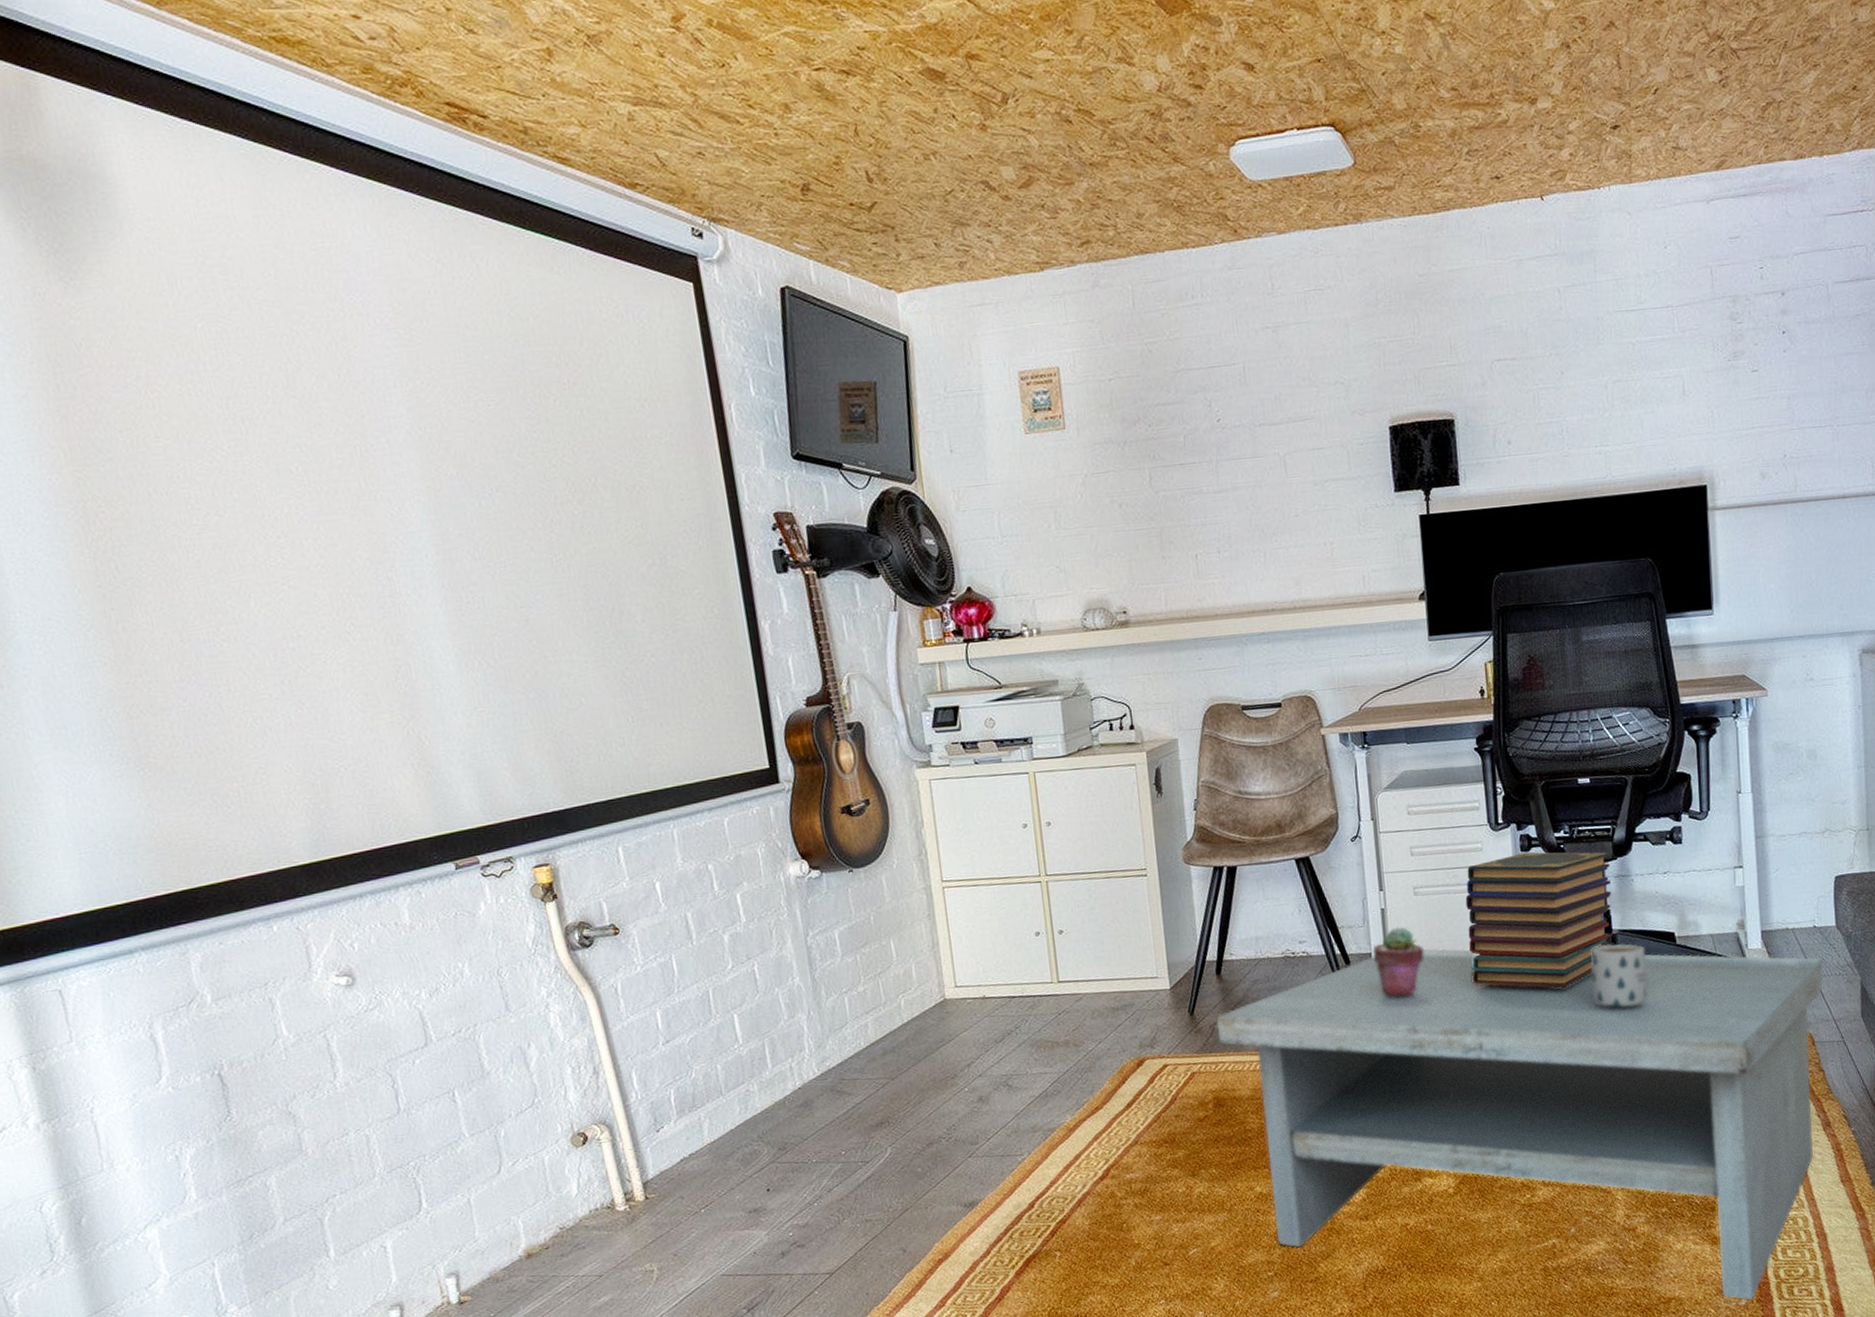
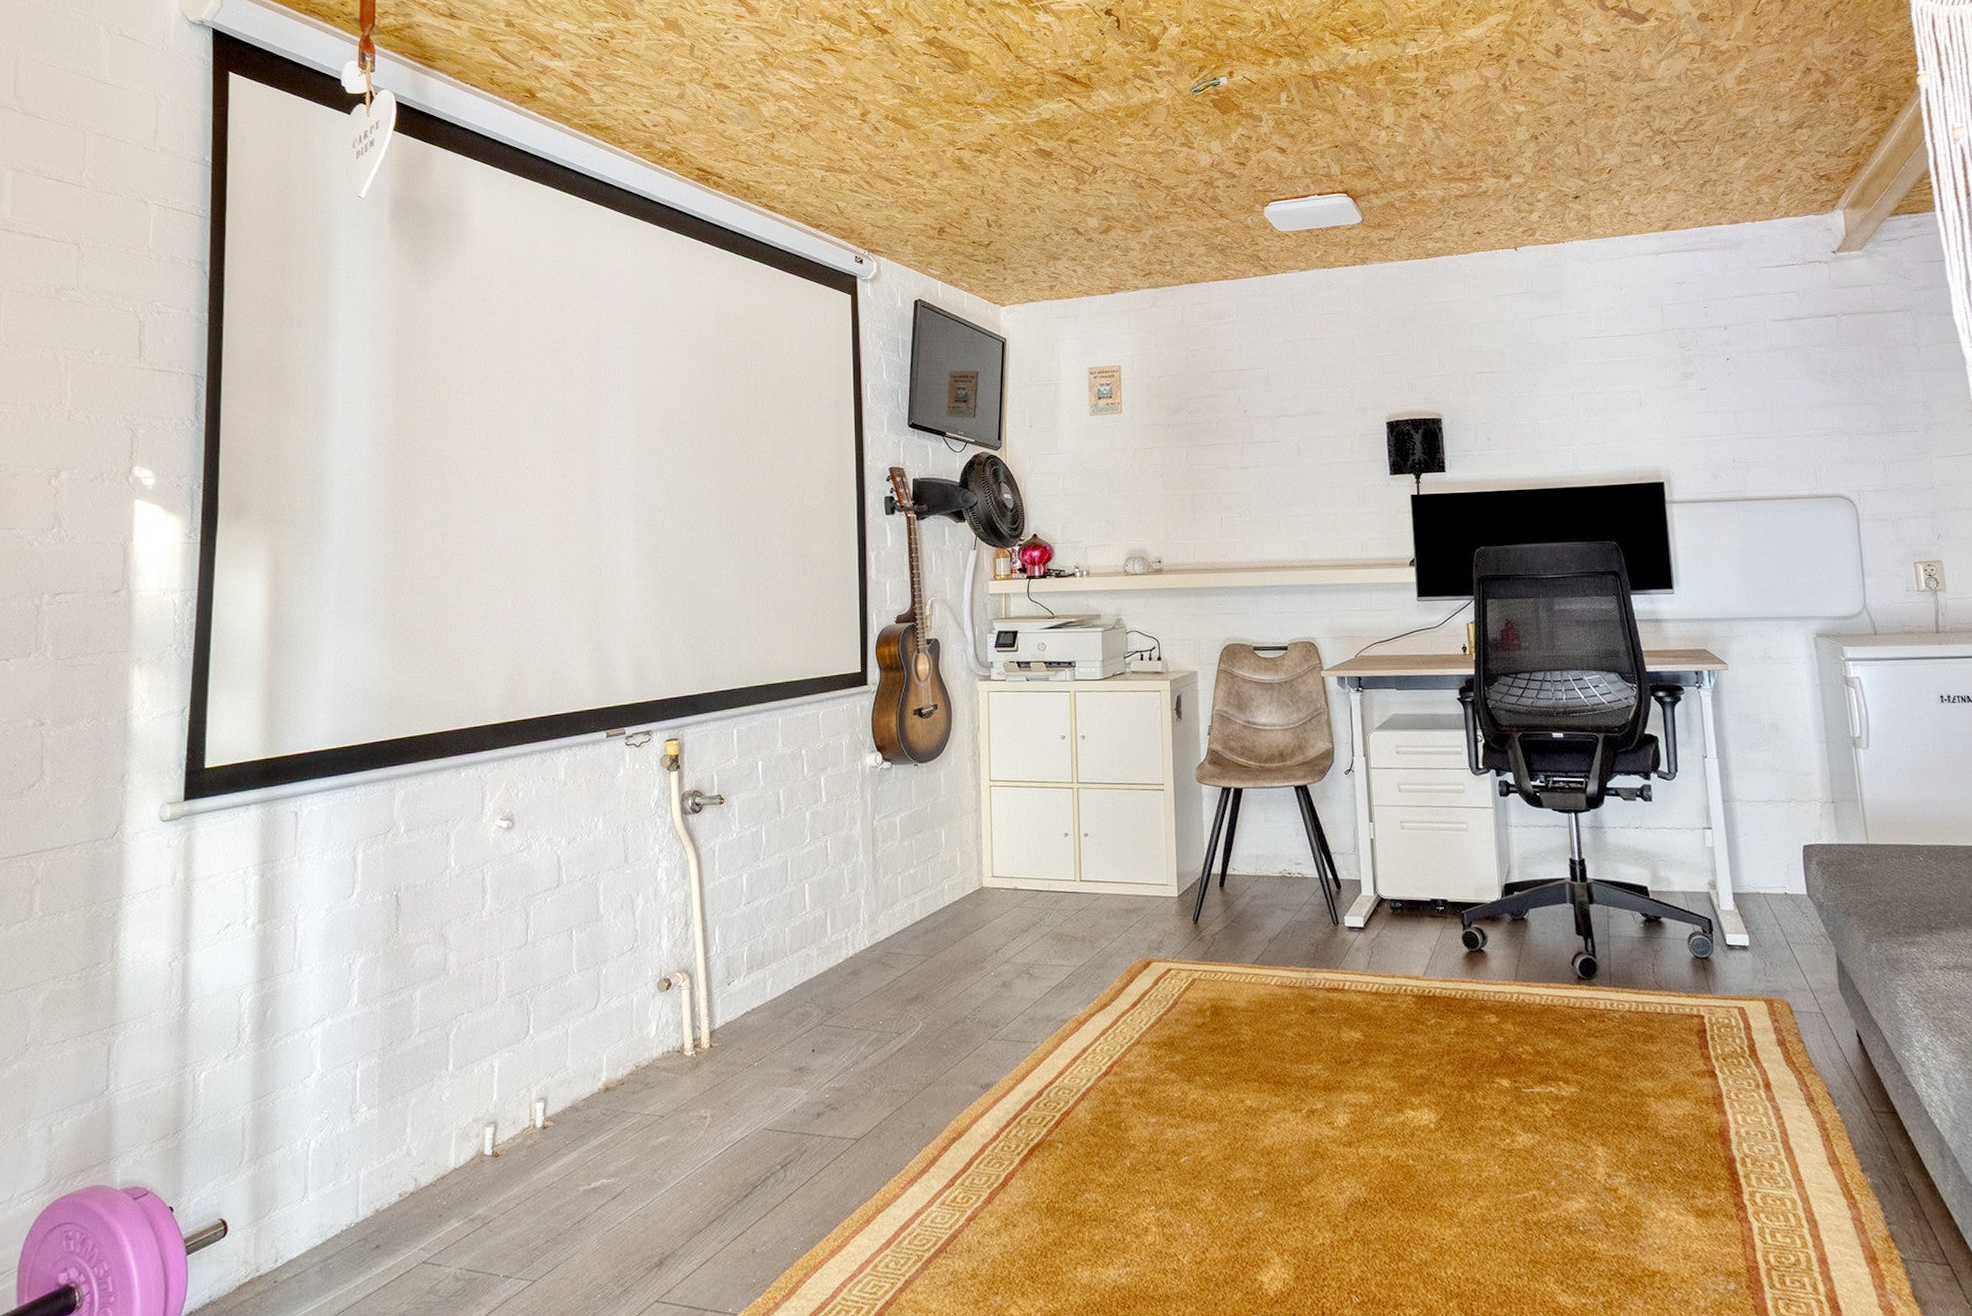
coffee table: present [1215,949,1823,1300] -> none [1217,881,1799,1285]
potted succulent: present [1372,927,1424,997] -> none [1362,857,1409,924]
book stack: present [1465,852,1611,988] -> none [1448,797,1585,931]
mug: present [1591,943,1647,1007] -> none [1567,891,1622,956]

